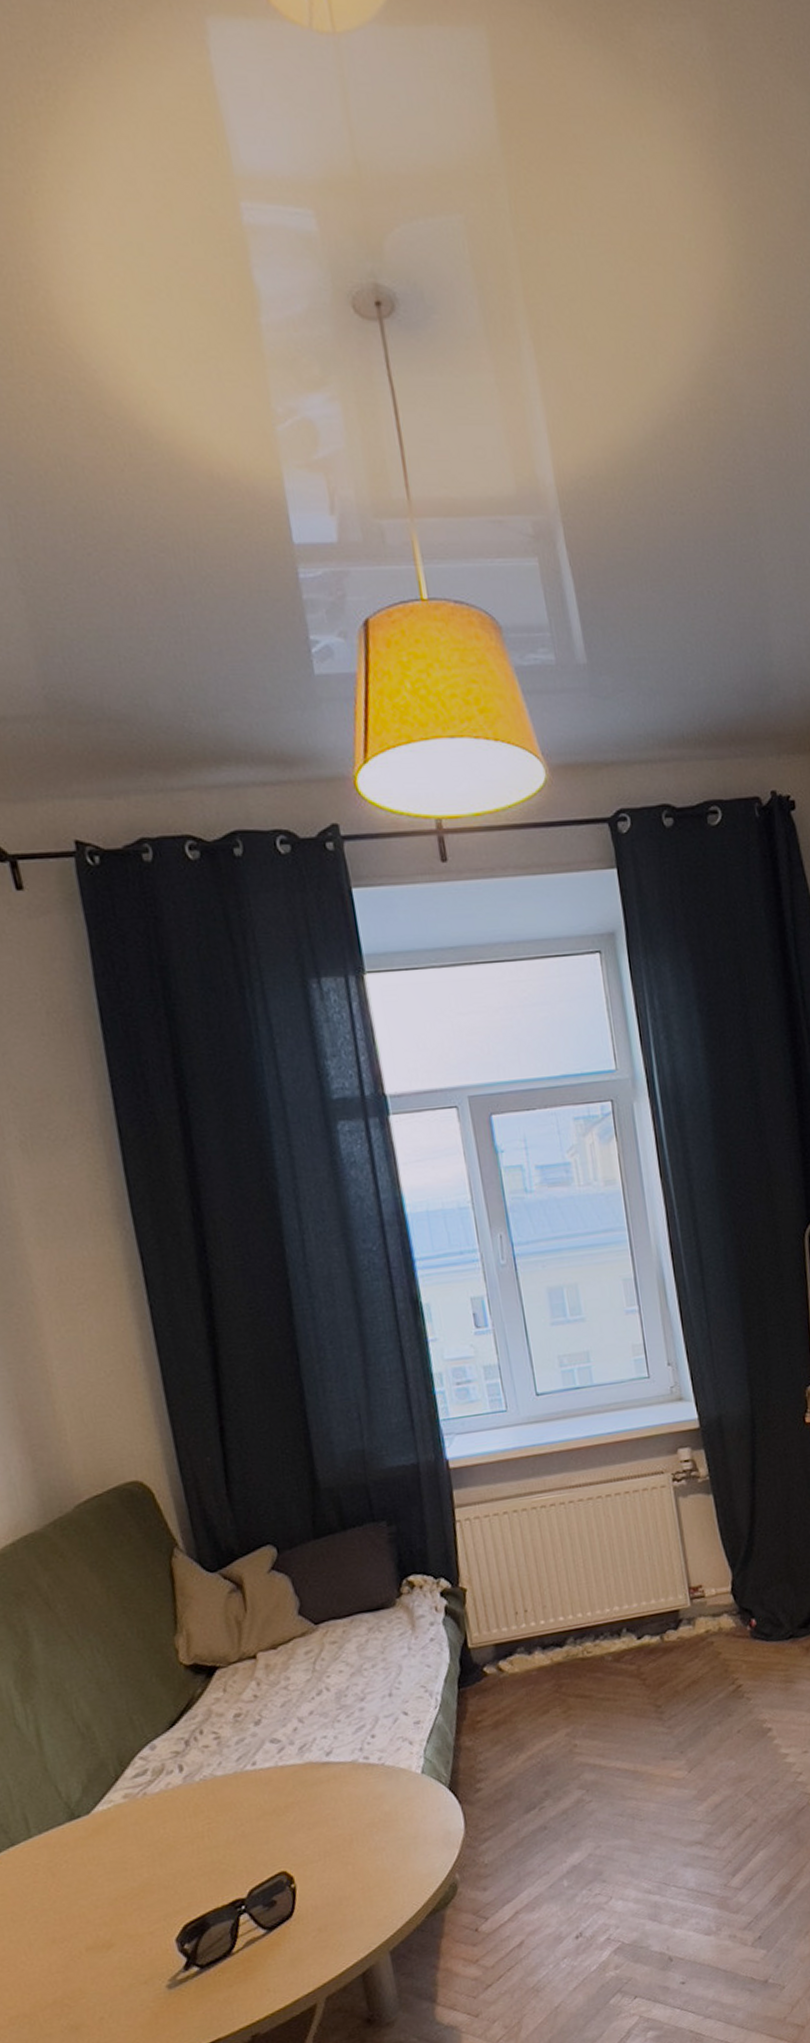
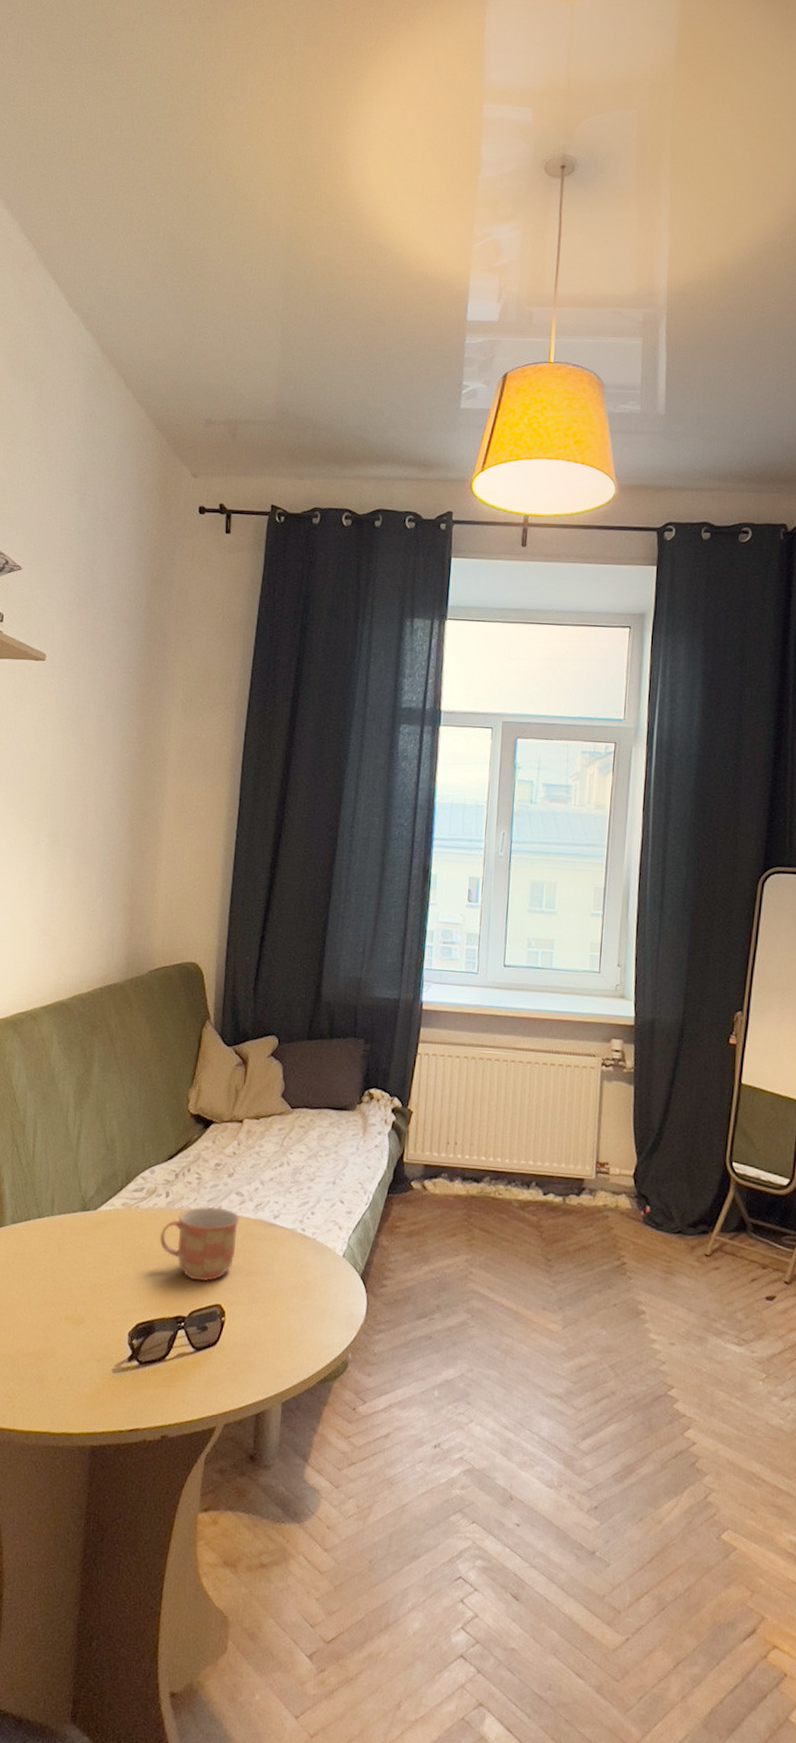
mug: none [184,1761,288,1855] -> present [159,1206,240,1282]

